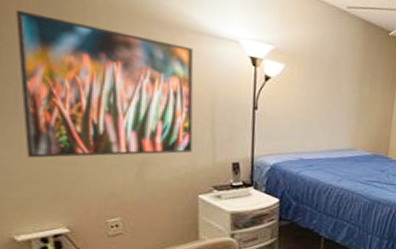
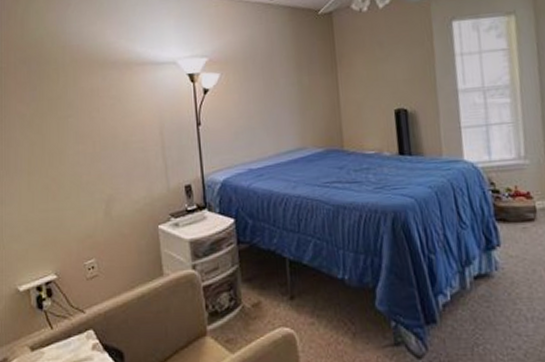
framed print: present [16,9,194,158] -> none [14,79,148,210]

